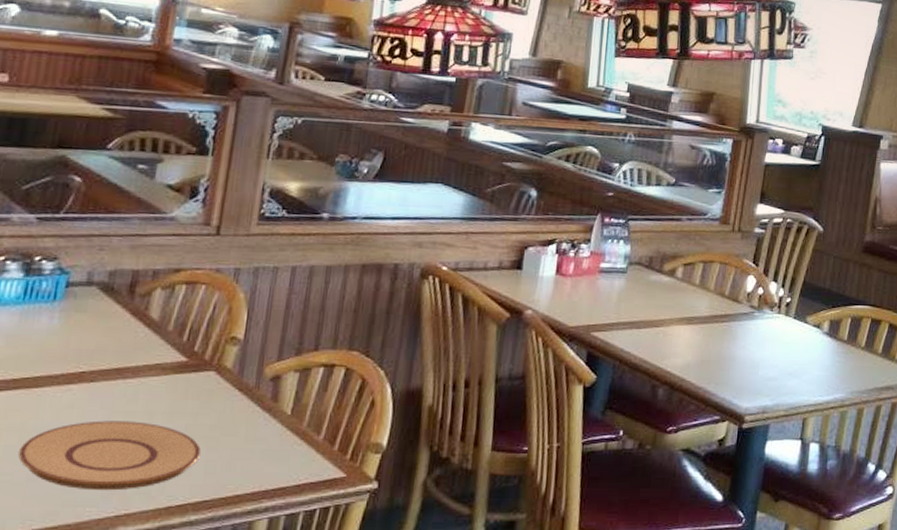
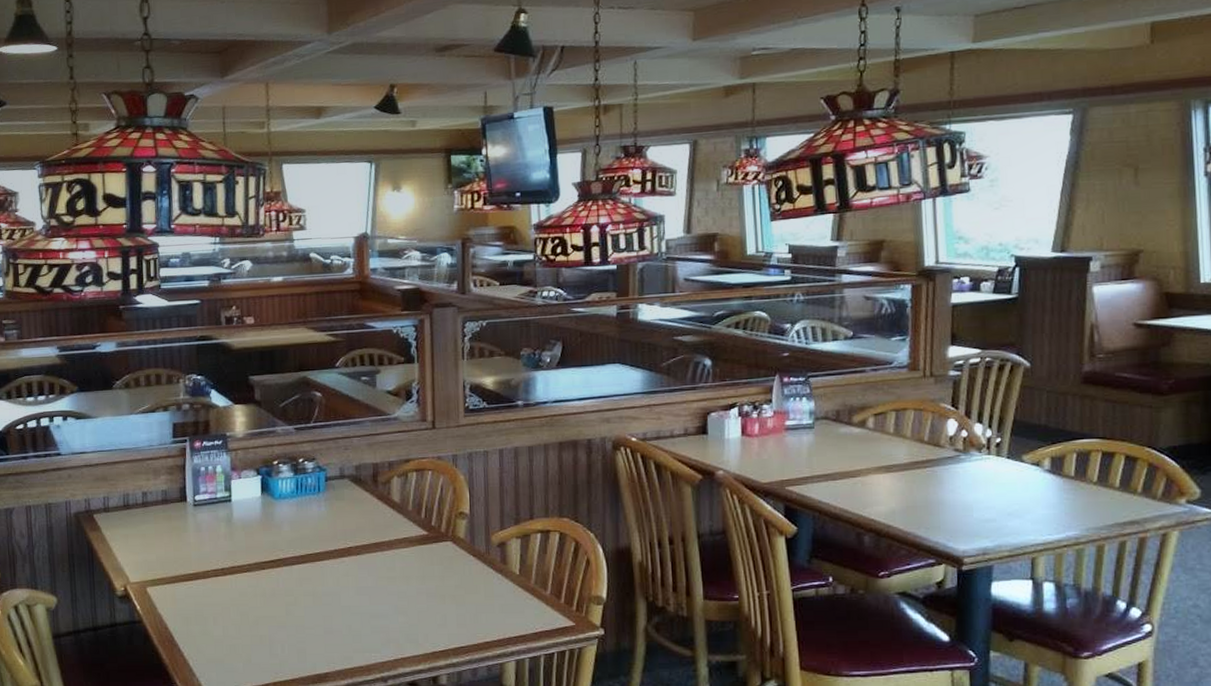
plate: present [18,420,202,491] -> none [315,584,452,640]

